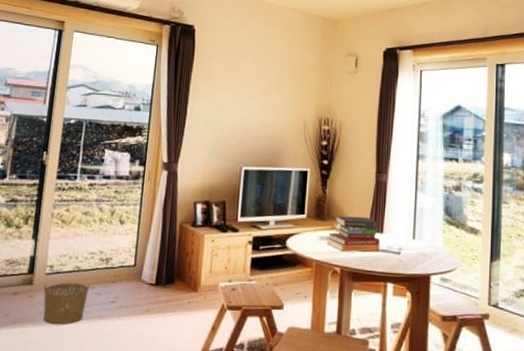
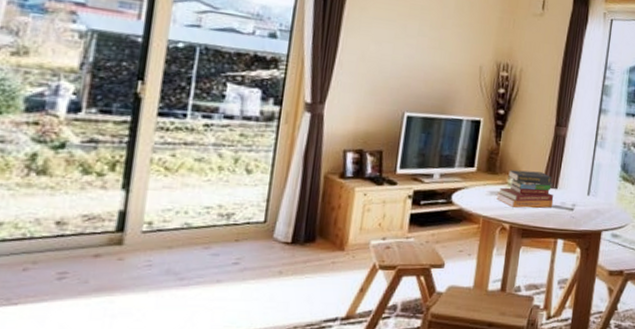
basket: present [43,282,90,325] -> none [138,241,205,291]

